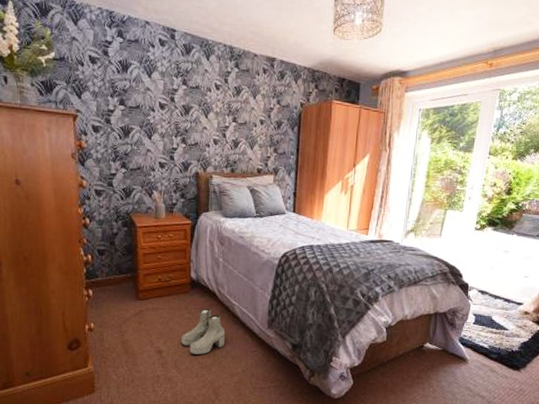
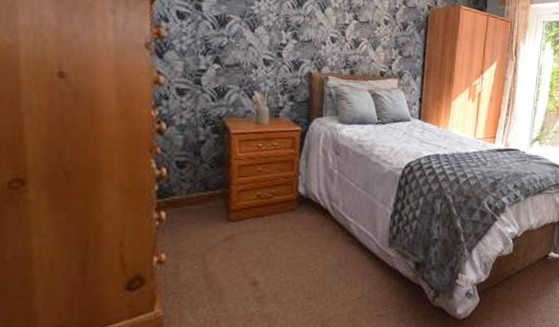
boots: present [181,308,225,355] -> none [284,227,338,283]

